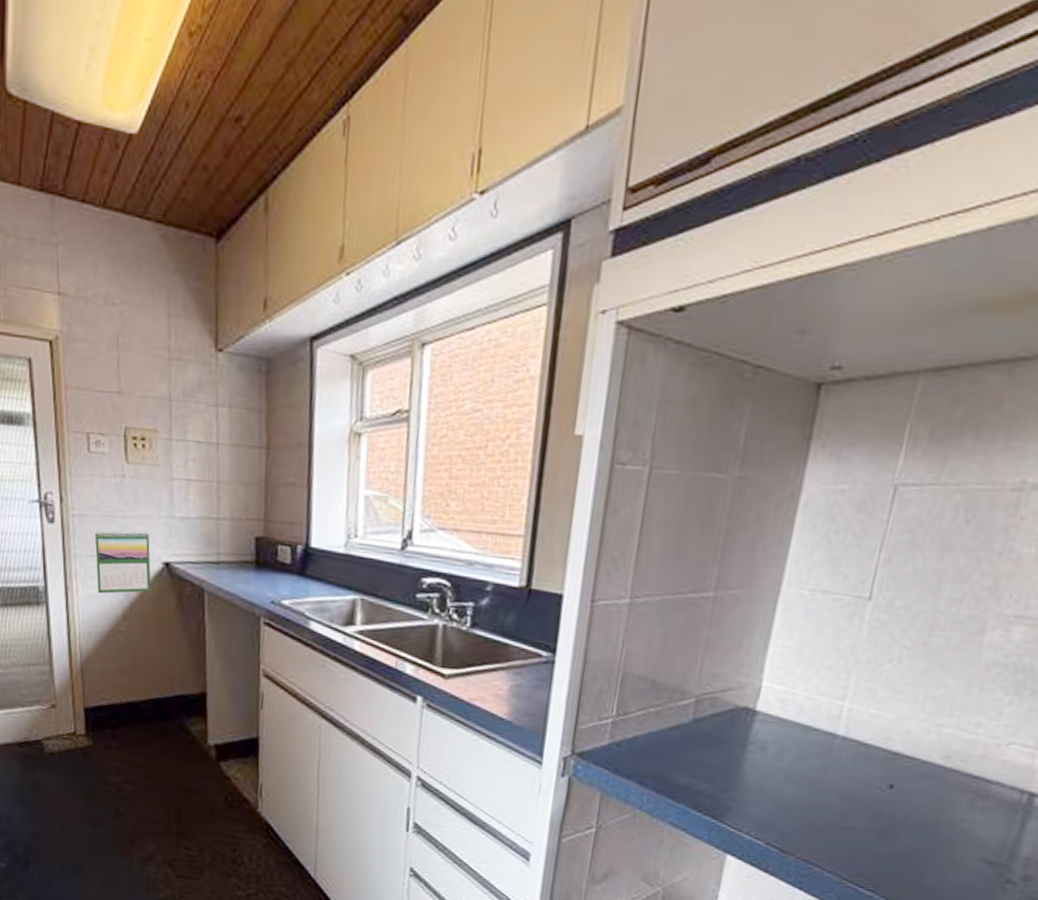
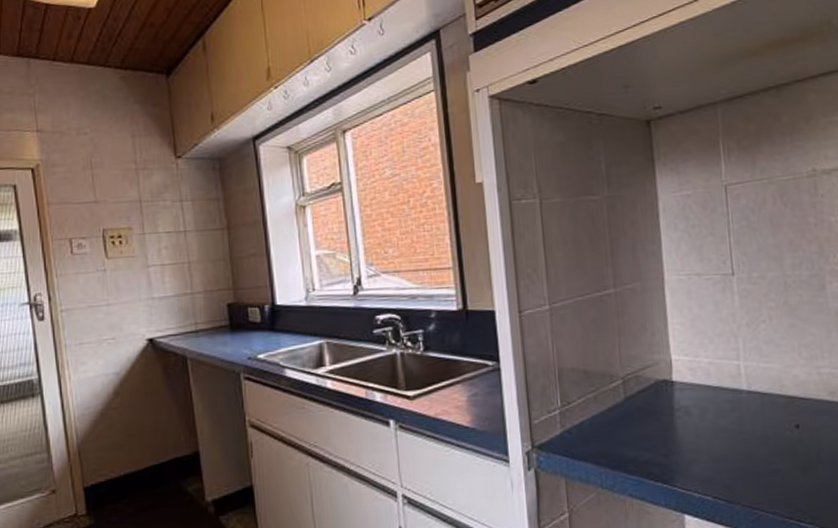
calendar: present [94,530,151,594] -> none [82,314,138,377]

